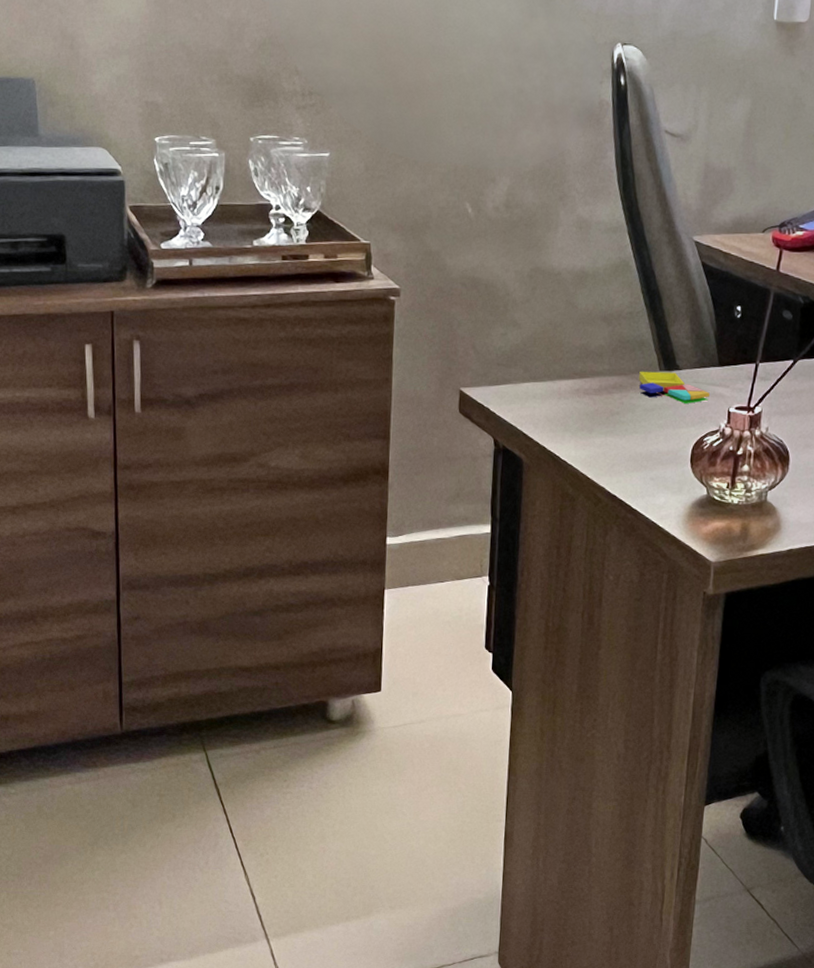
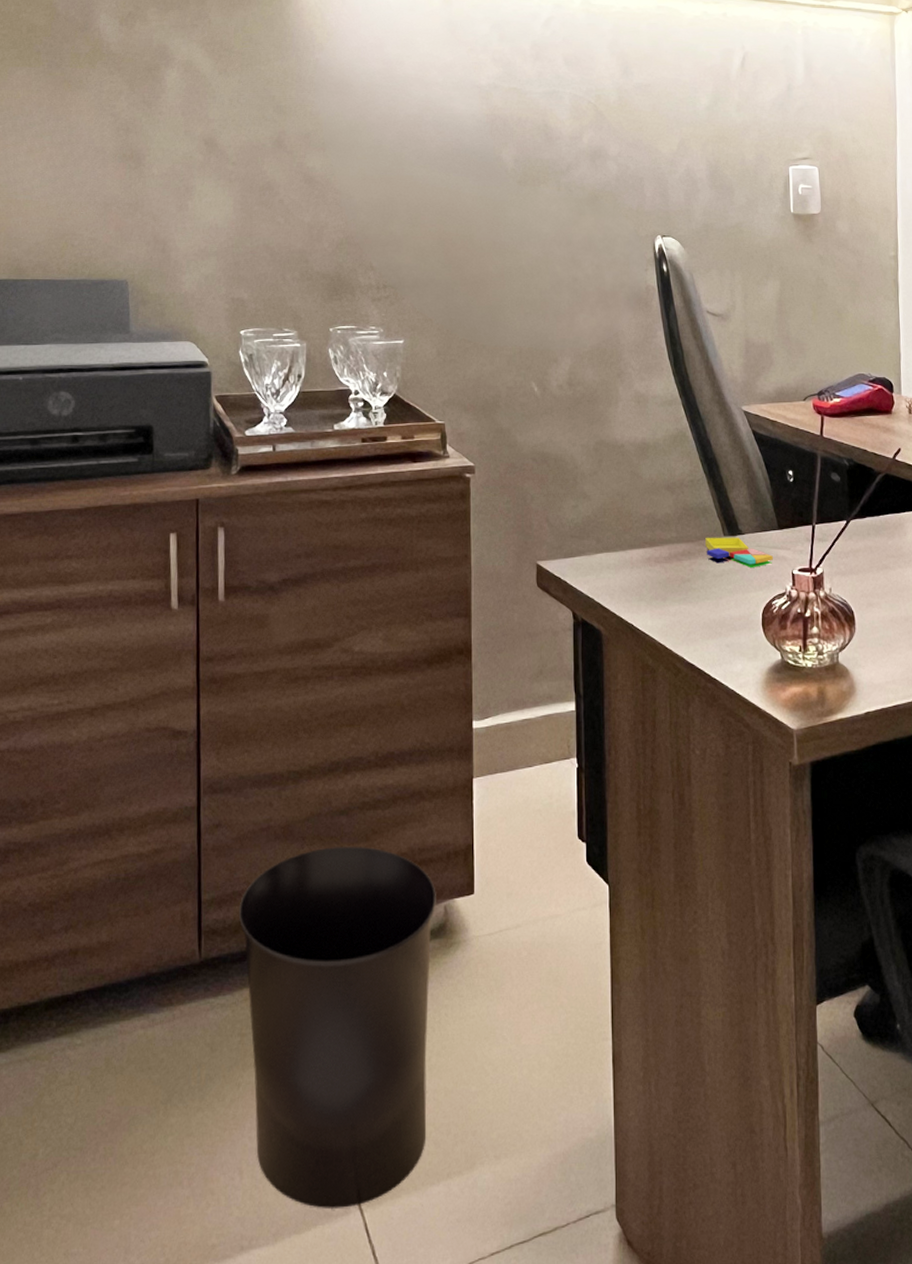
waste bin: none [157,642,345,937] -> present [238,846,436,1208]

